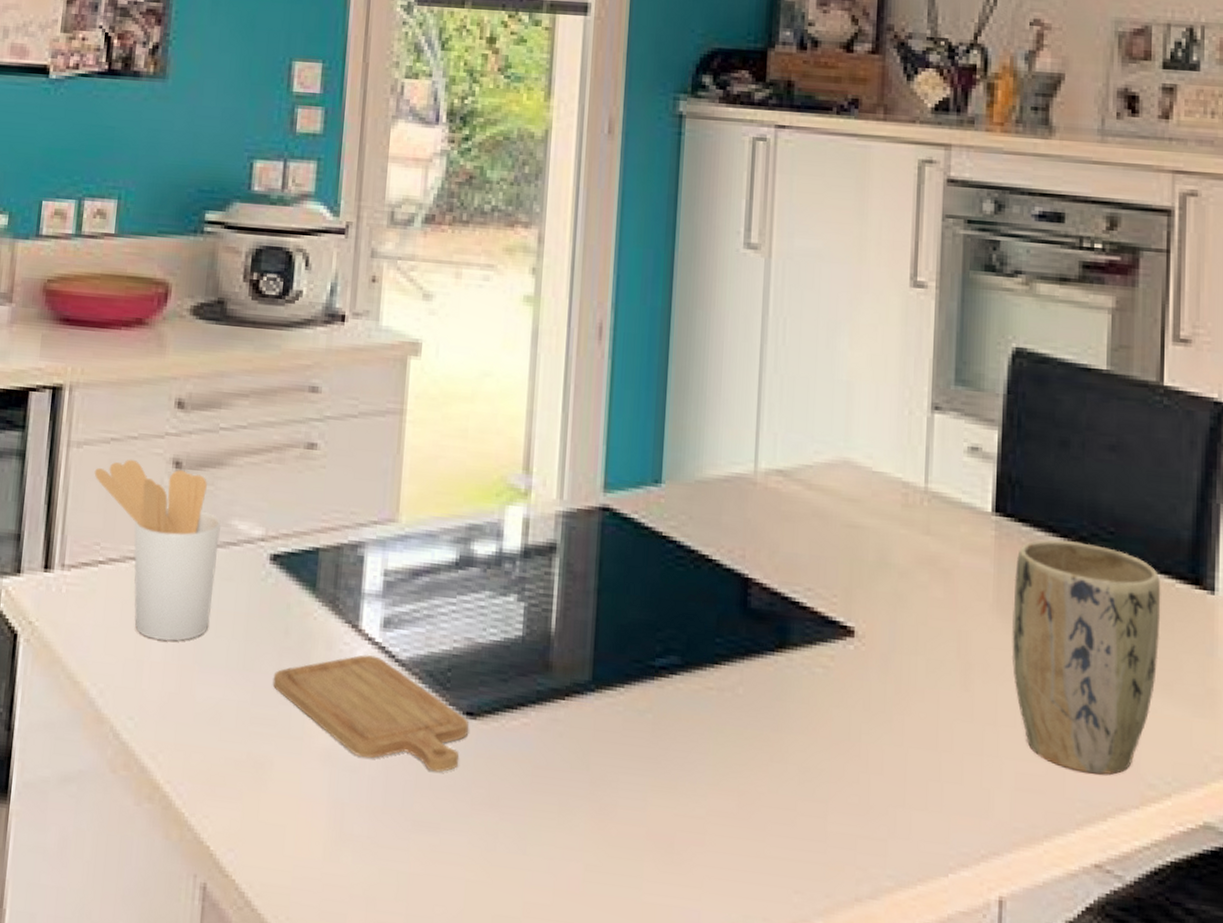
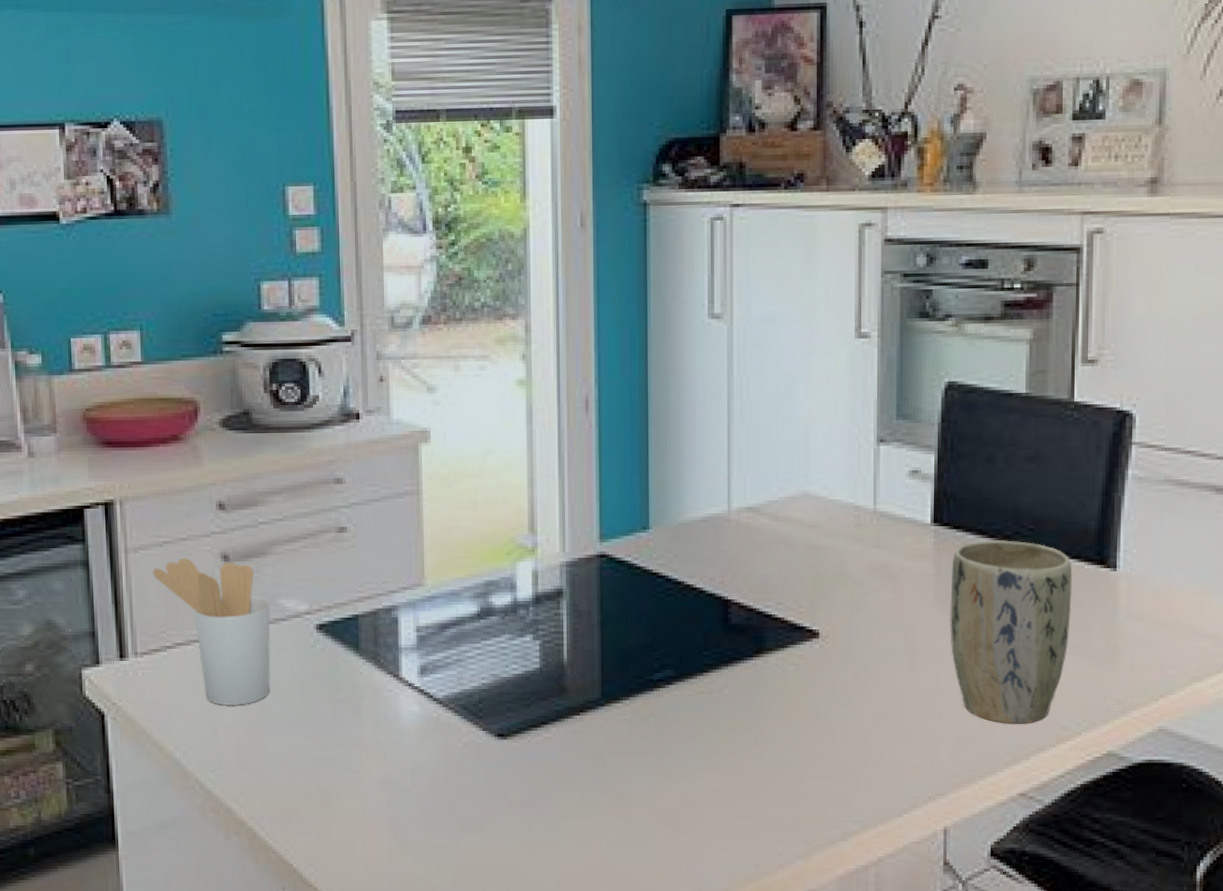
chopping board: present [273,655,469,772] -> none [330,698,500,784]

